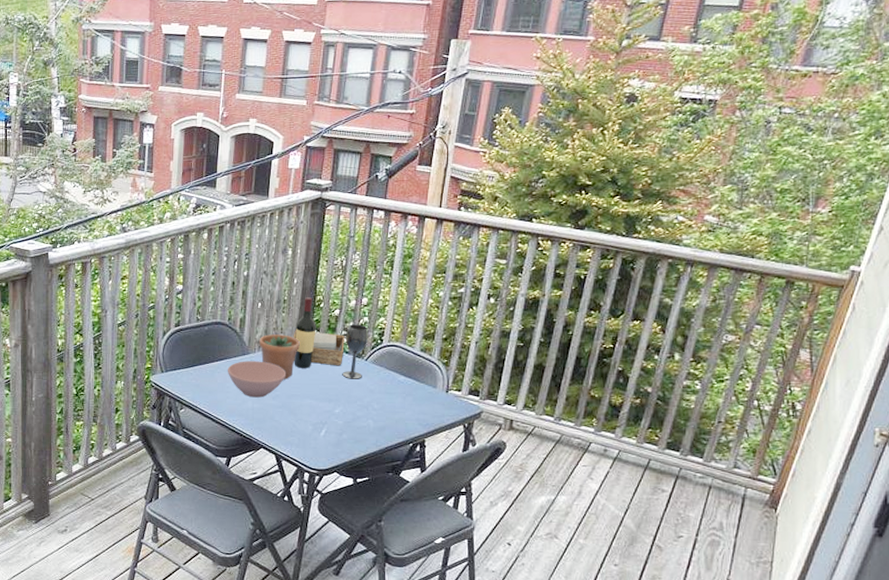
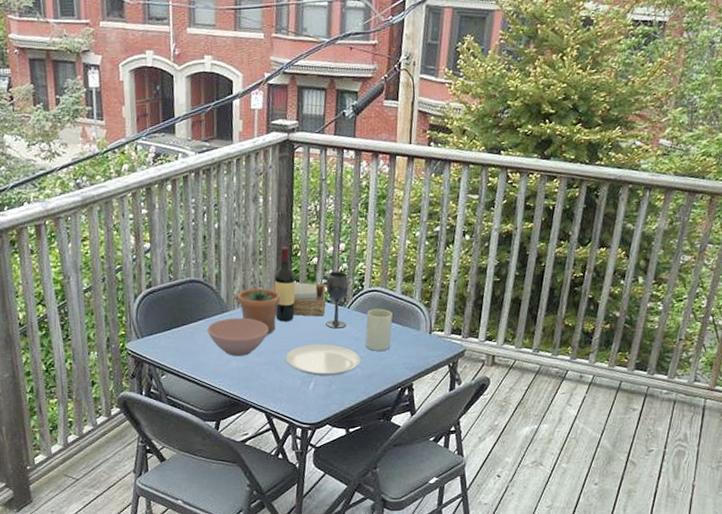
plate: none [300,392,374,425] -> present [286,343,361,377]
cup: none [380,363,410,406] -> present [365,308,393,352]

